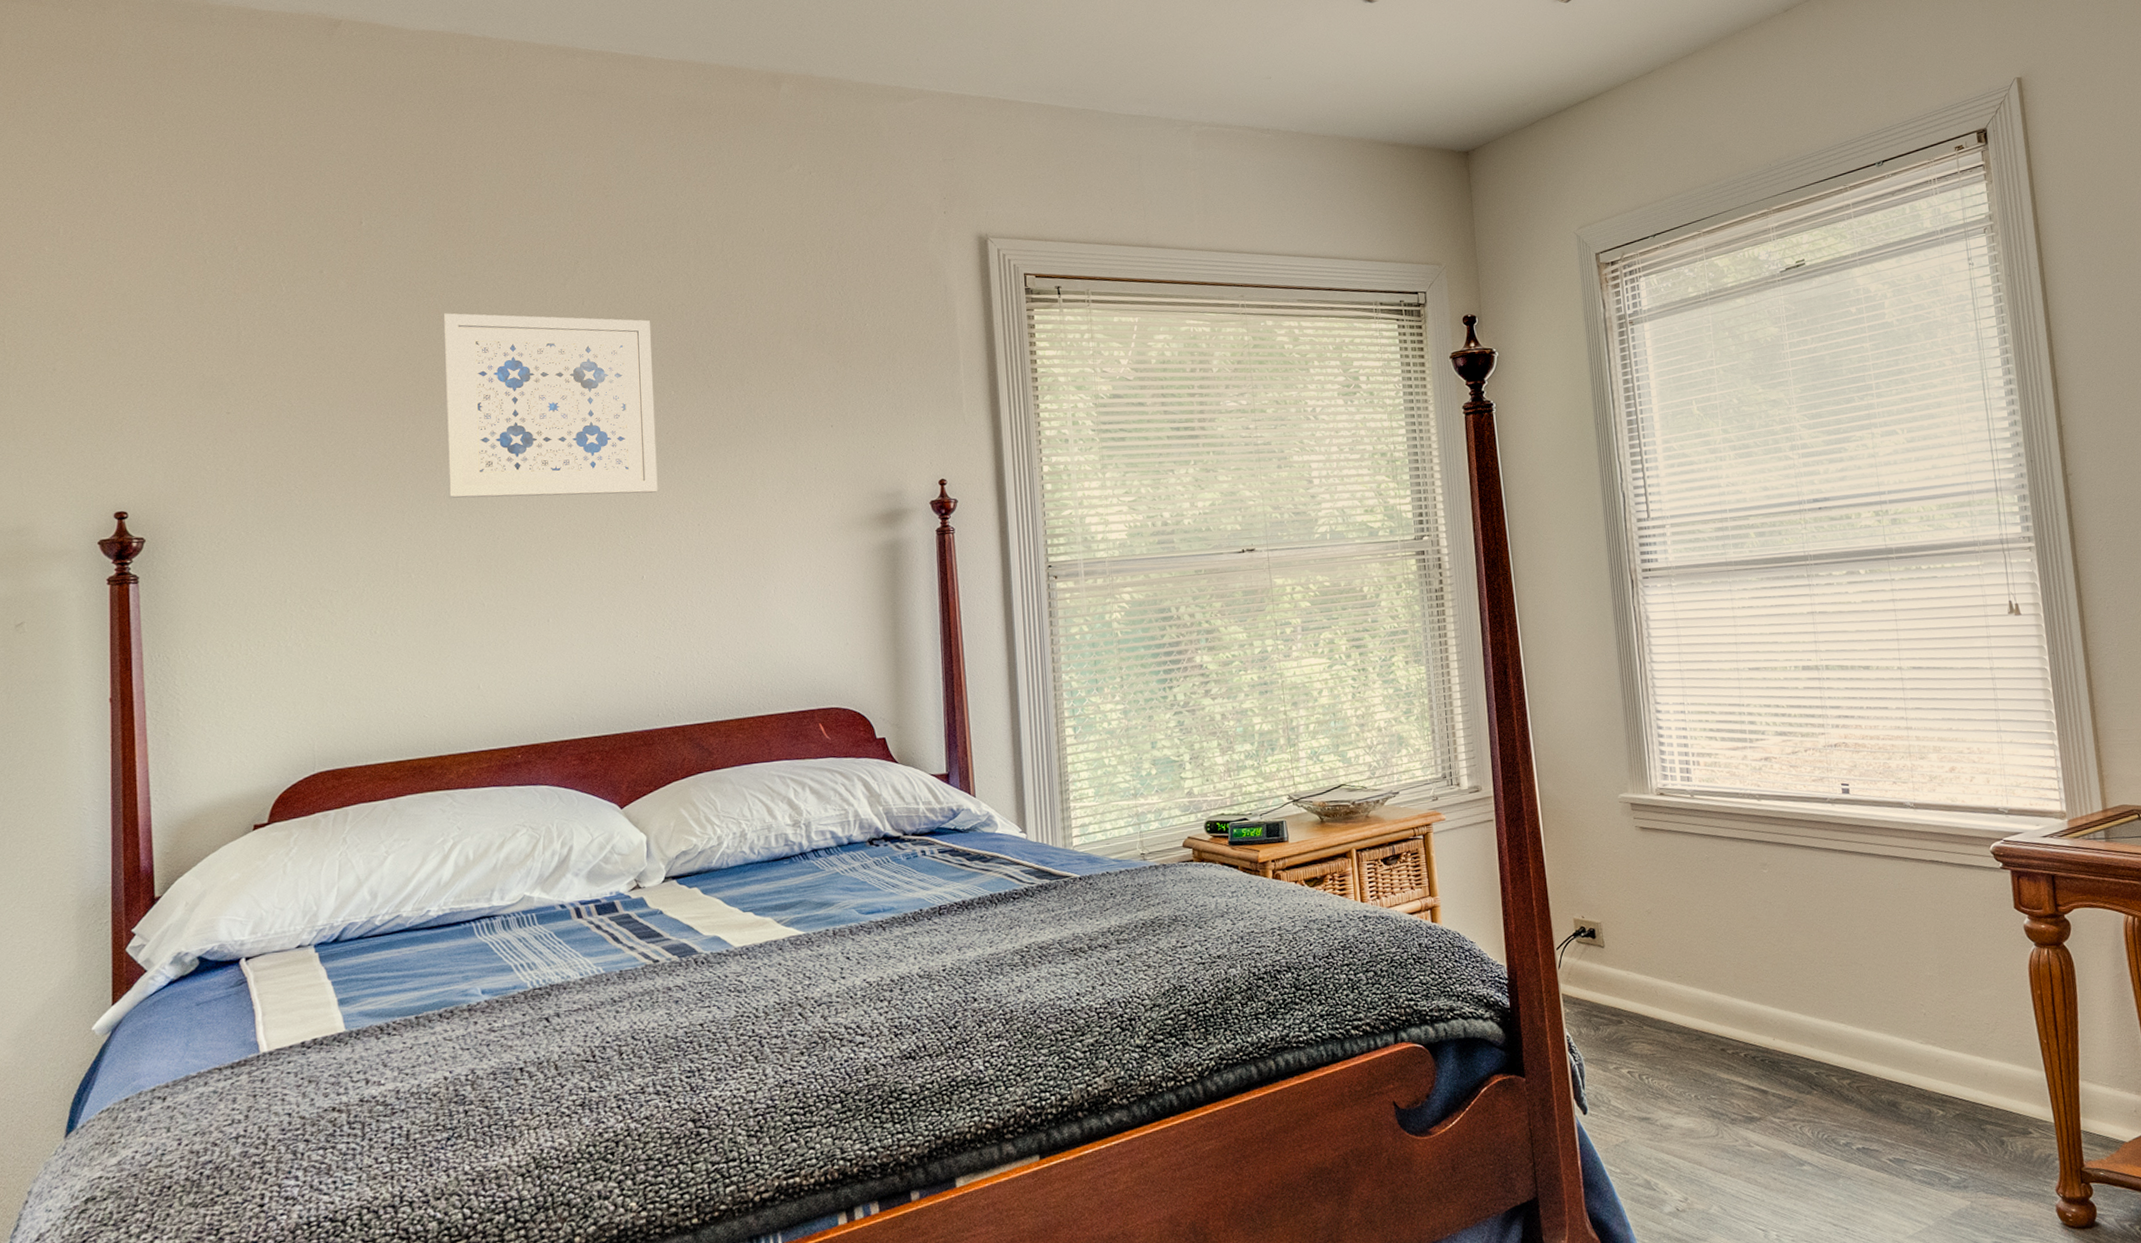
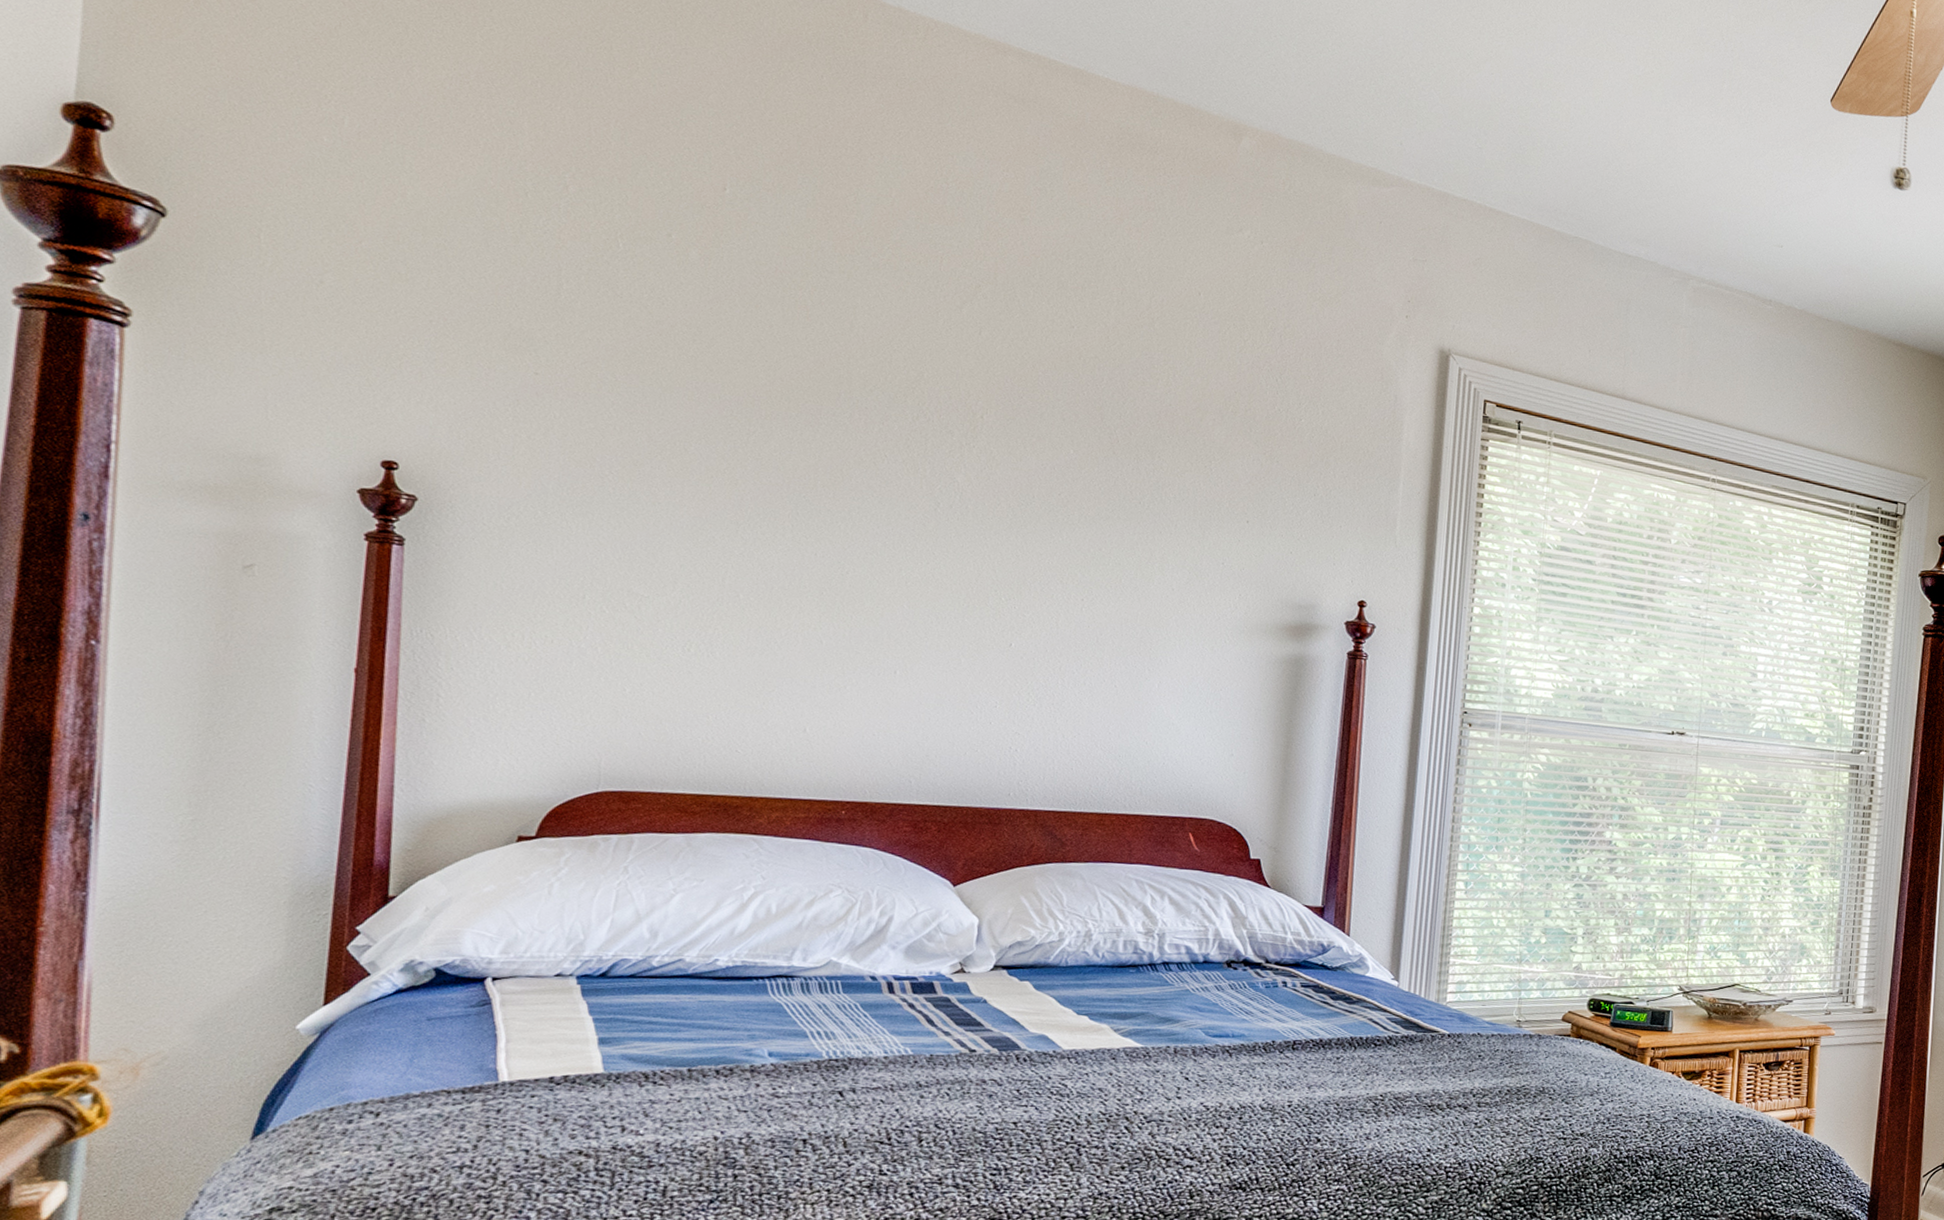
wall art: present [443,313,658,498] -> none [794,312,1056,557]

